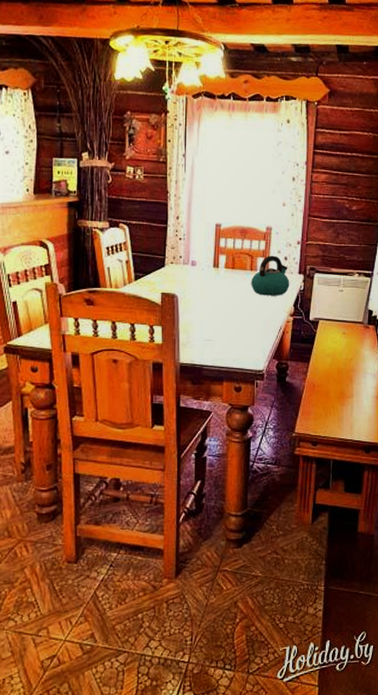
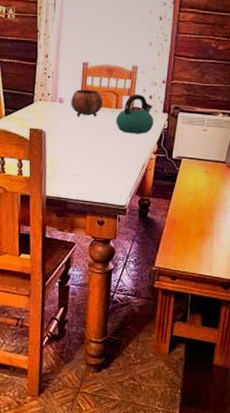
bowl: none [204,251,237,279] -> present [71,89,103,117]

